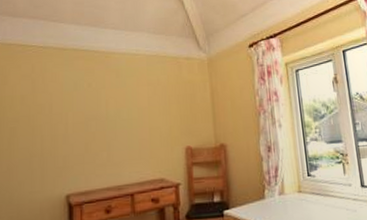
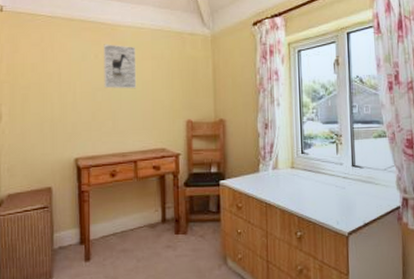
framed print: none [97,72,132,118] -> present [104,44,137,89]

